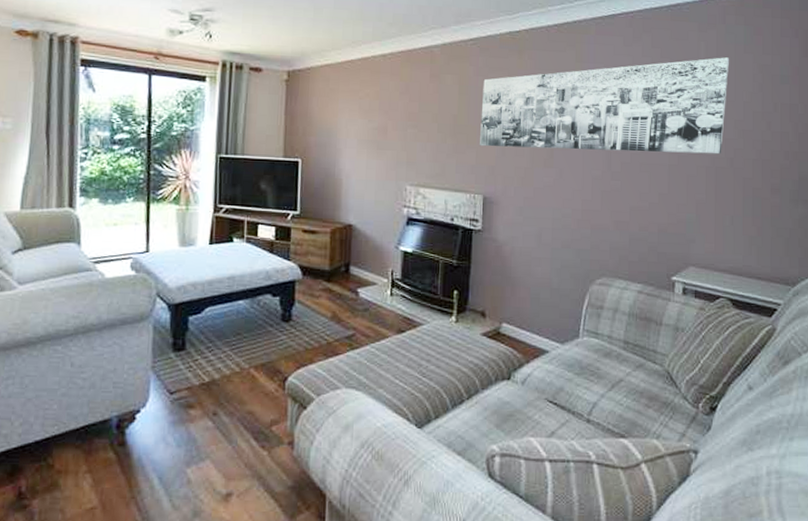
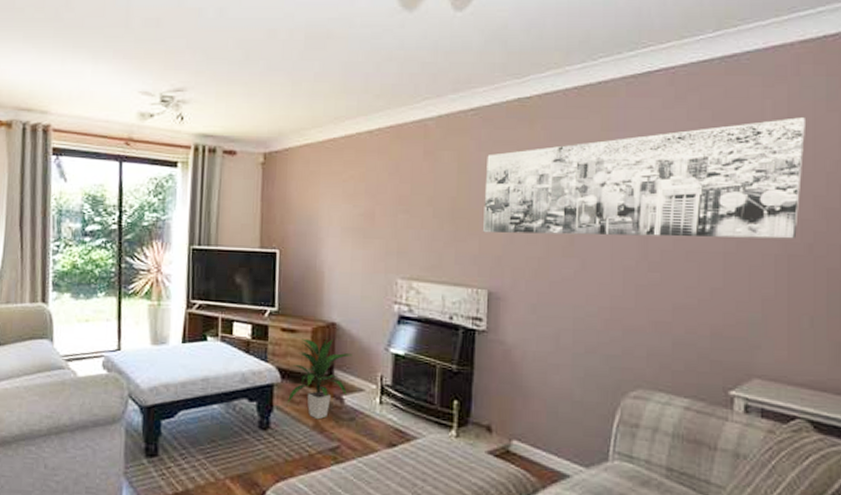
indoor plant: none [308,237,367,311] -> present [288,337,353,420]

